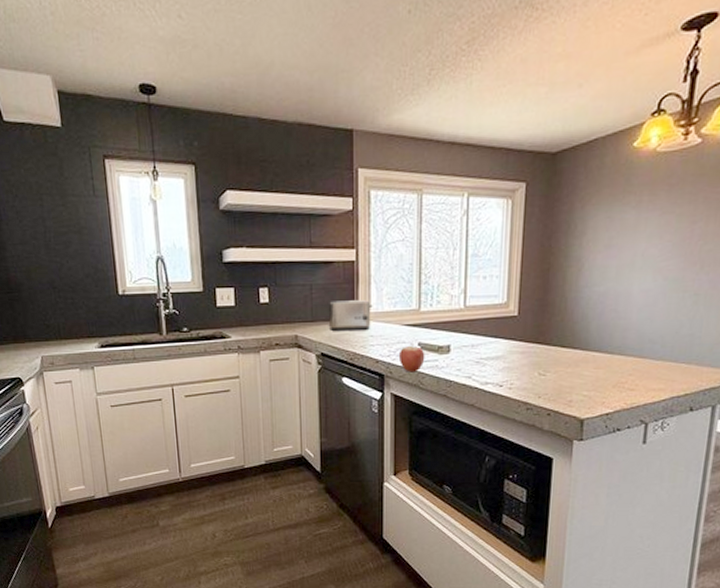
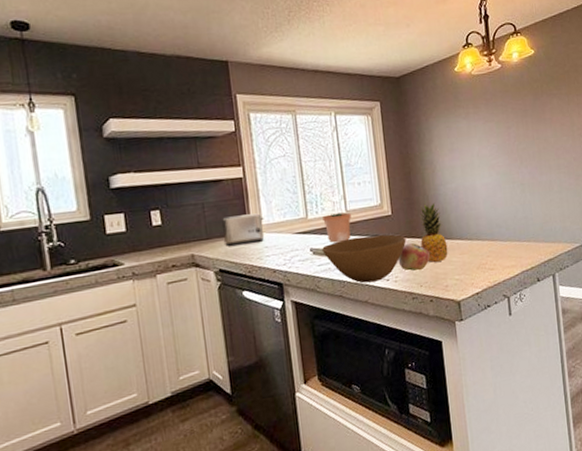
fruit: present [398,343,425,373] -> none [293,250,318,278]
bowl: none [431,336,531,386] -> present [322,234,406,283]
planter: none [437,306,470,340] -> present [323,212,351,243]
fruit: none [516,348,556,381] -> present [398,242,430,271]
fruit: none [547,306,581,373] -> present [419,202,448,262]

